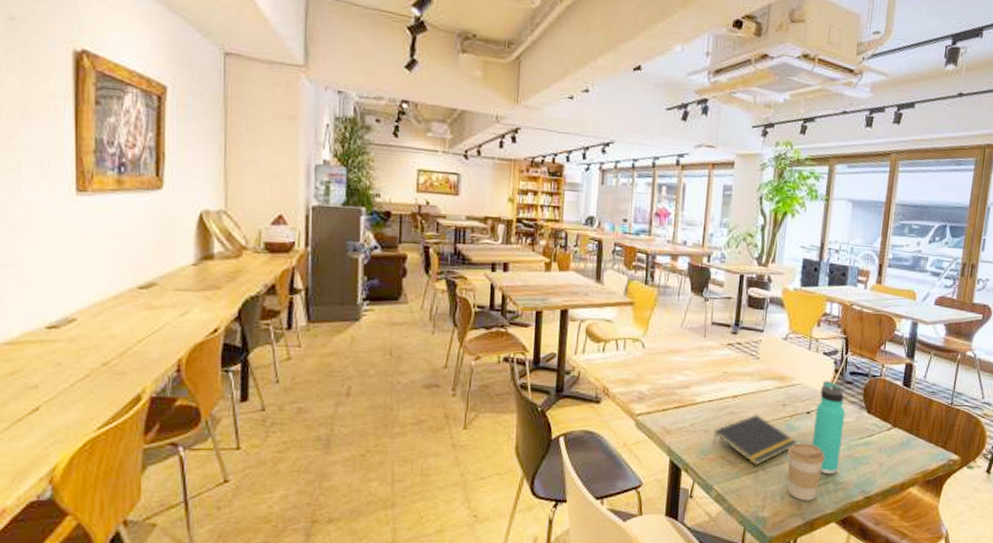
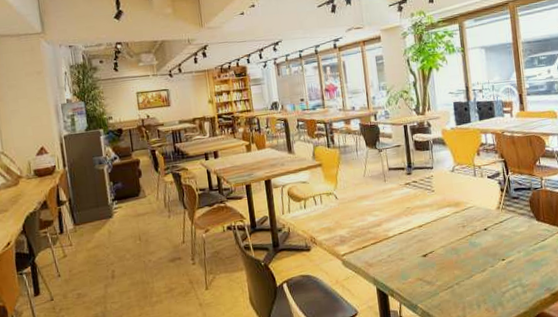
notepad: present [712,413,798,465] -> none [408,237,482,282]
coffee cup: present [787,443,825,501] -> none [474,255,509,306]
thermos bottle: present [811,381,846,475] -> none [491,199,523,280]

